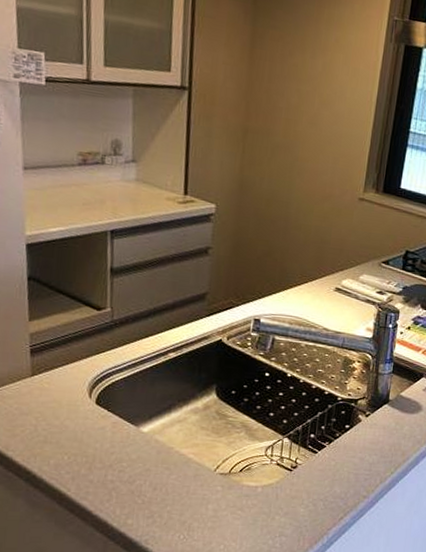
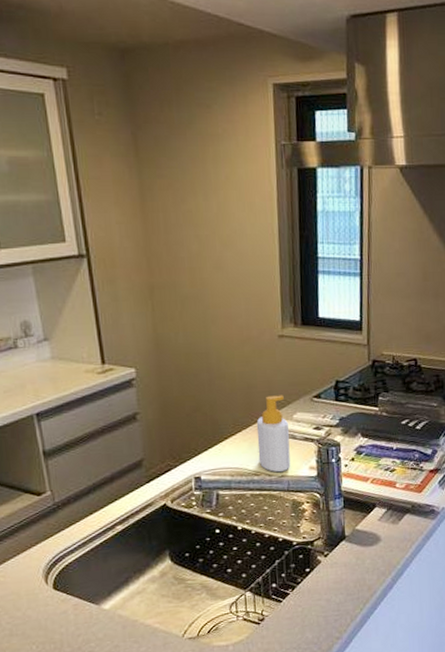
soap bottle: none [319,253,354,329] -> present [256,395,291,473]

